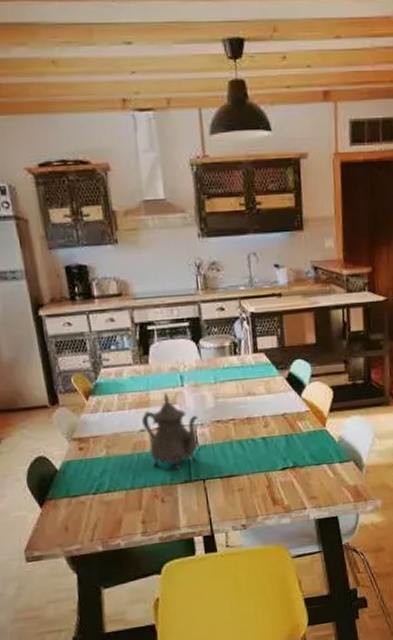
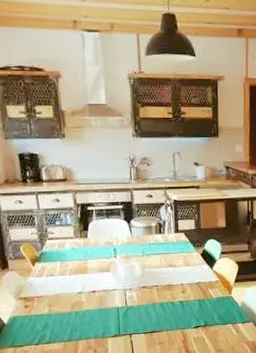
teapot: present [142,392,199,469] -> none [80,262,128,325]

